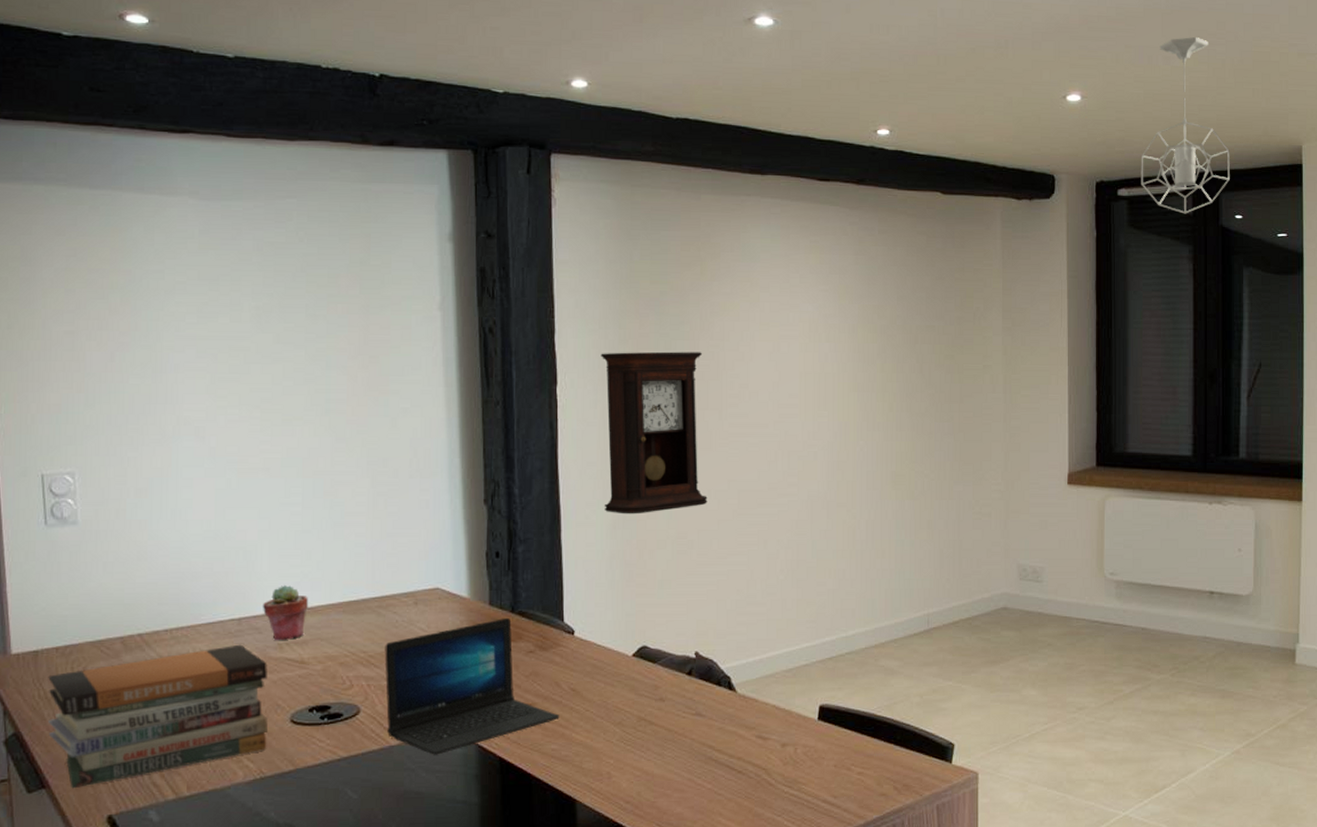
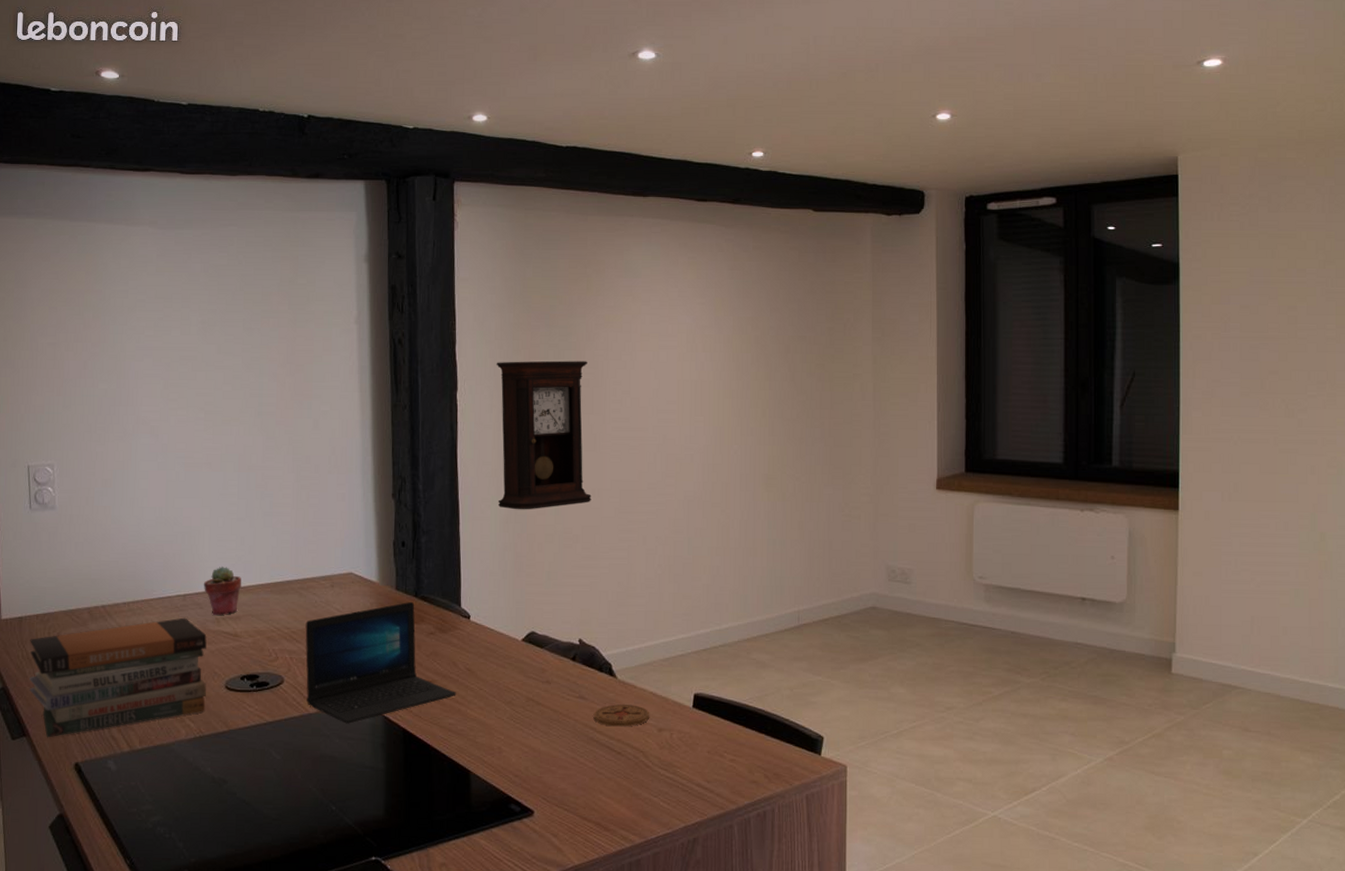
coaster: none [711,720,773,744] -> present [593,704,650,727]
pendant light: present [1141,36,1230,214] -> none [1010,53,1102,226]

